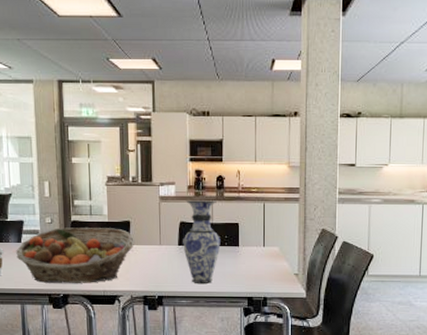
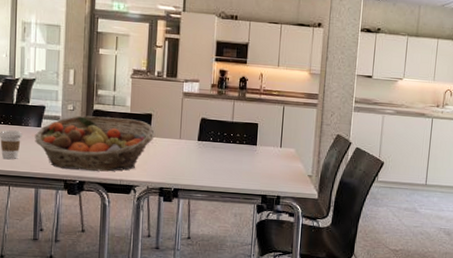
vase: present [183,200,221,283] -> none [202,98,240,179]

